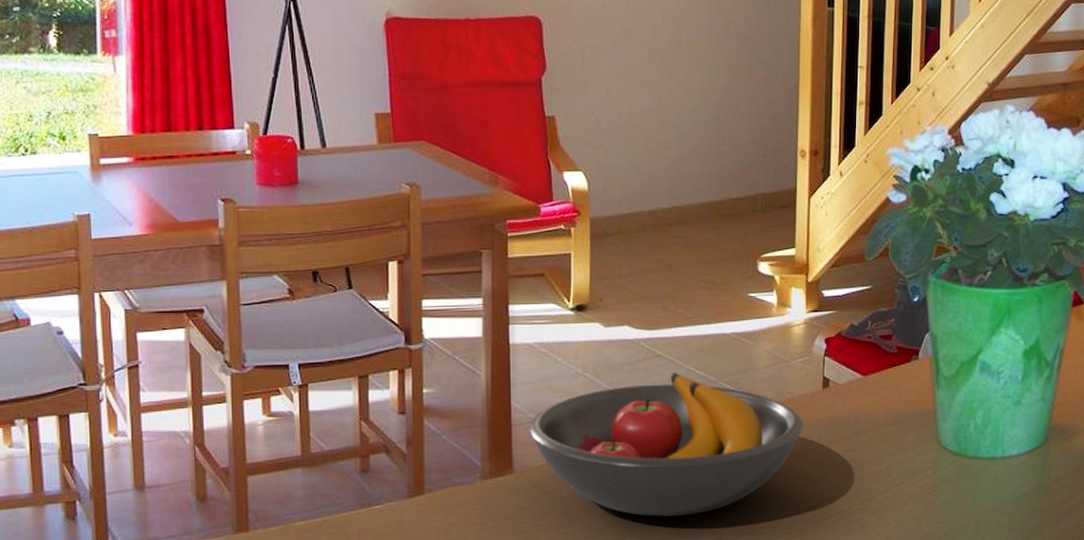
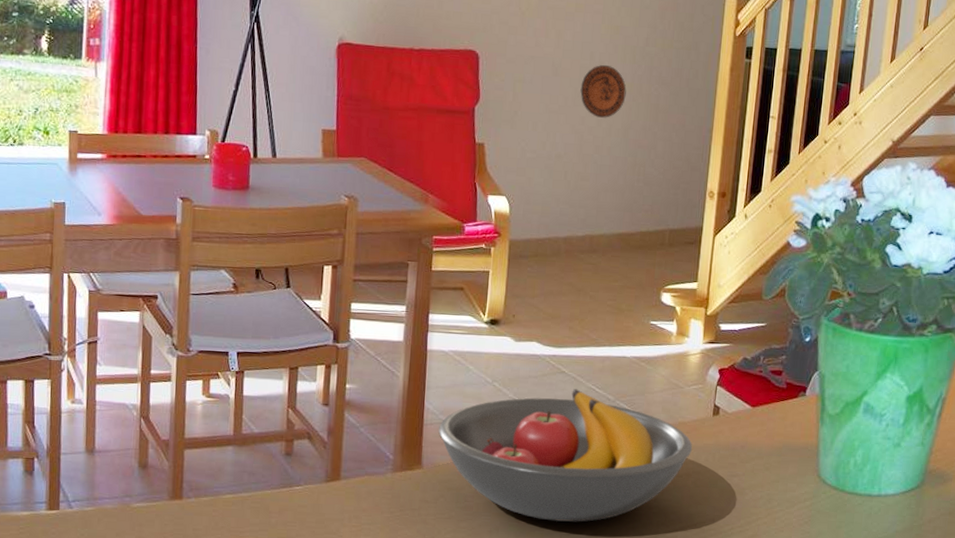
decorative plate: none [654,23,704,80] -> present [580,64,627,118]

